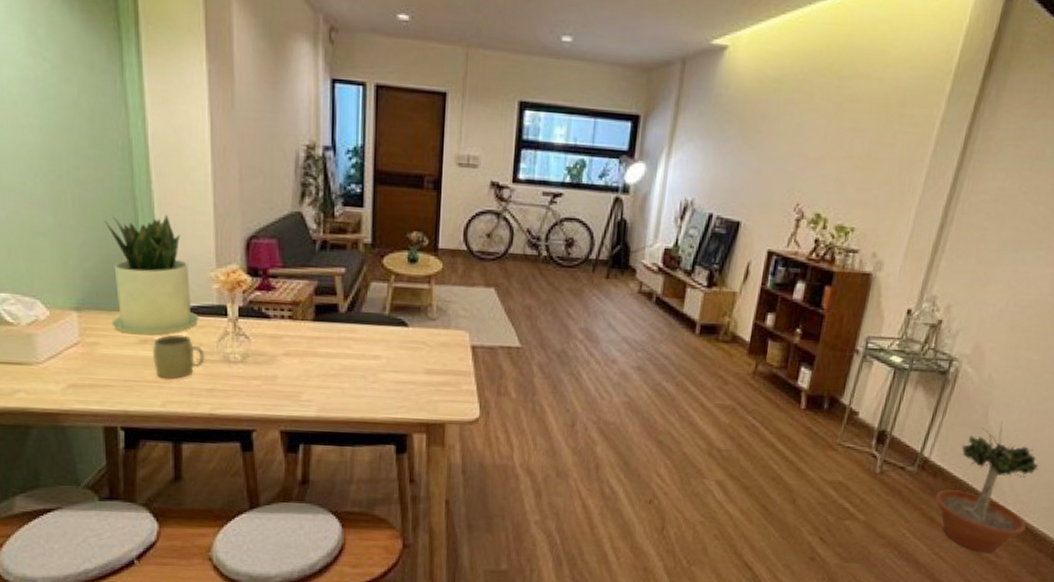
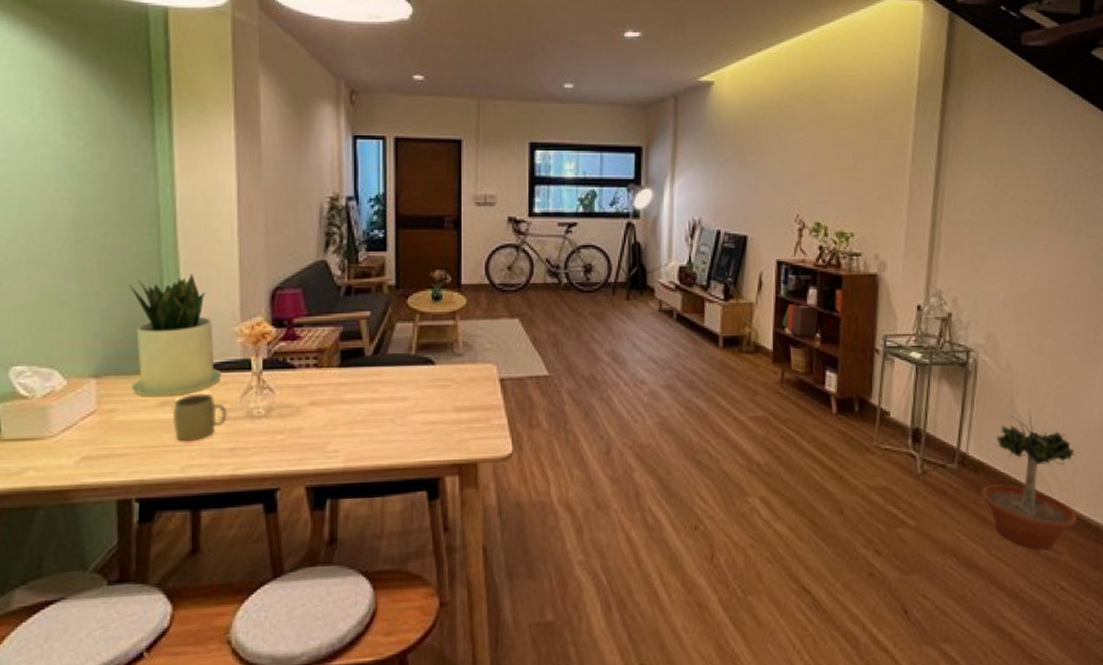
books: none [763,297,804,332] -> present [781,304,819,337]

